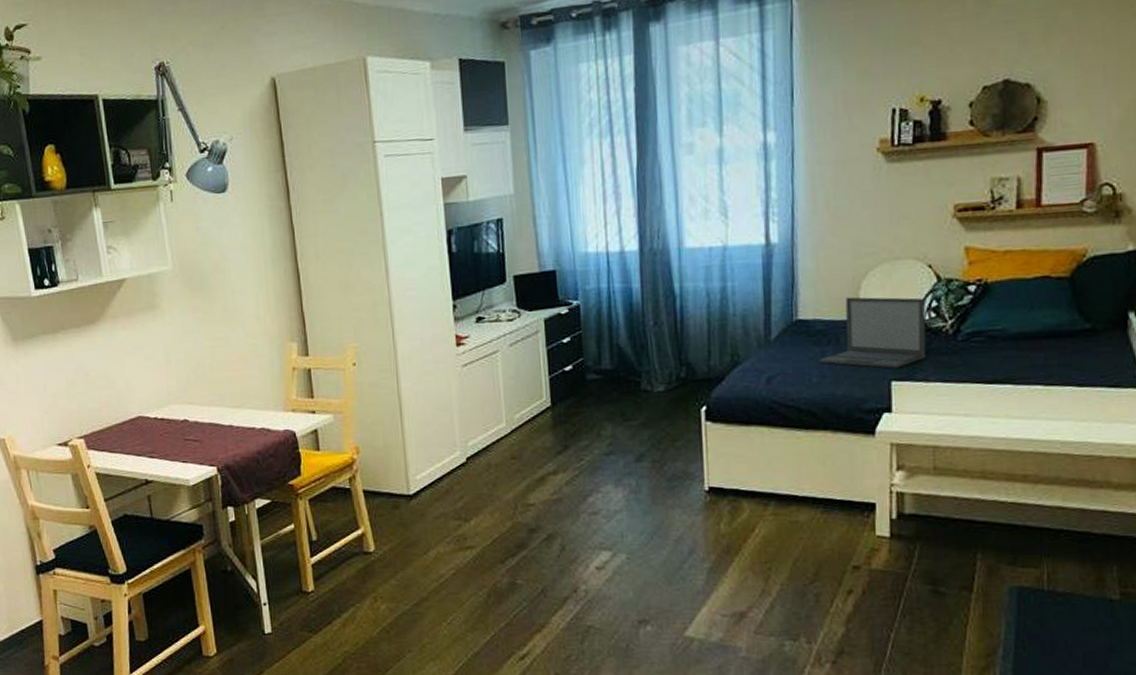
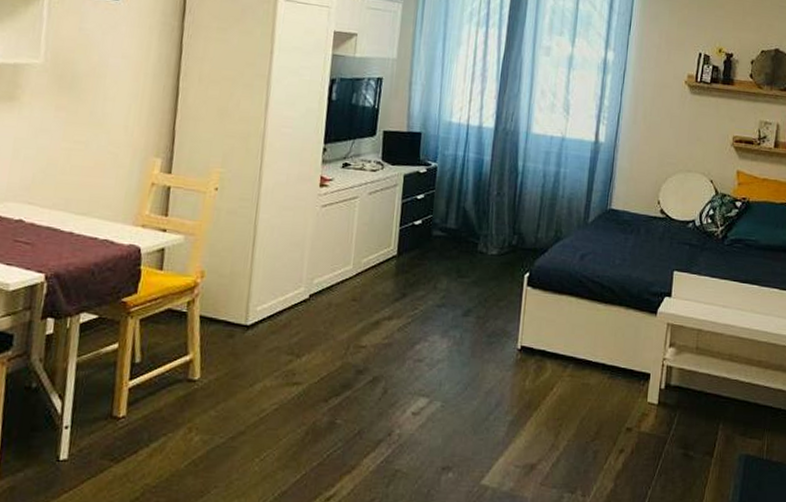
laptop: present [819,297,926,369] -> none [623,196,705,261]

